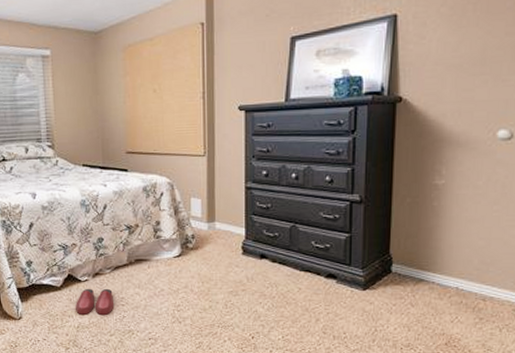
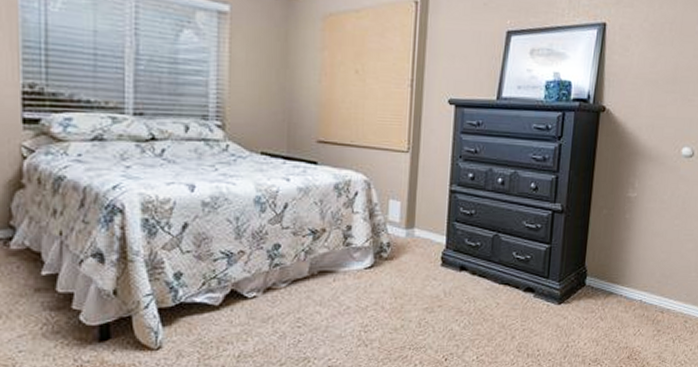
slippers: present [75,288,114,315] -> none [238,306,288,340]

